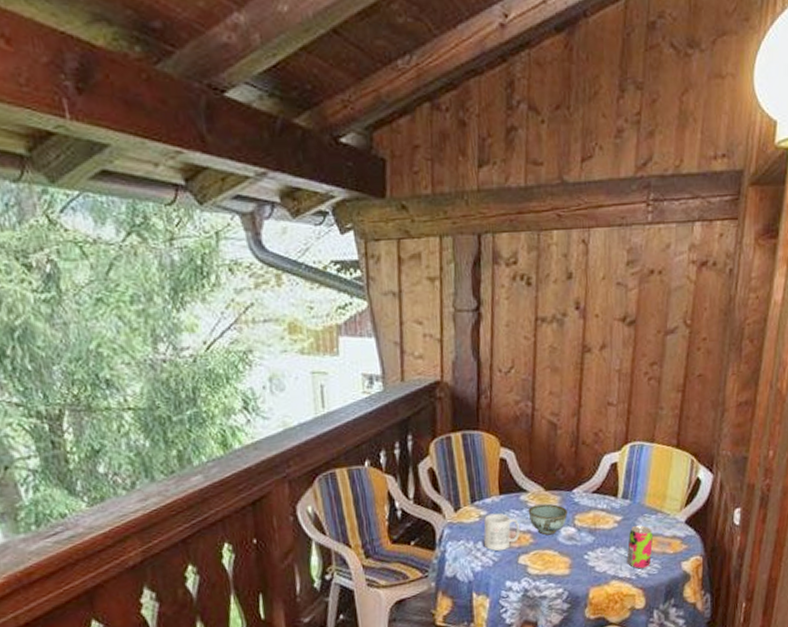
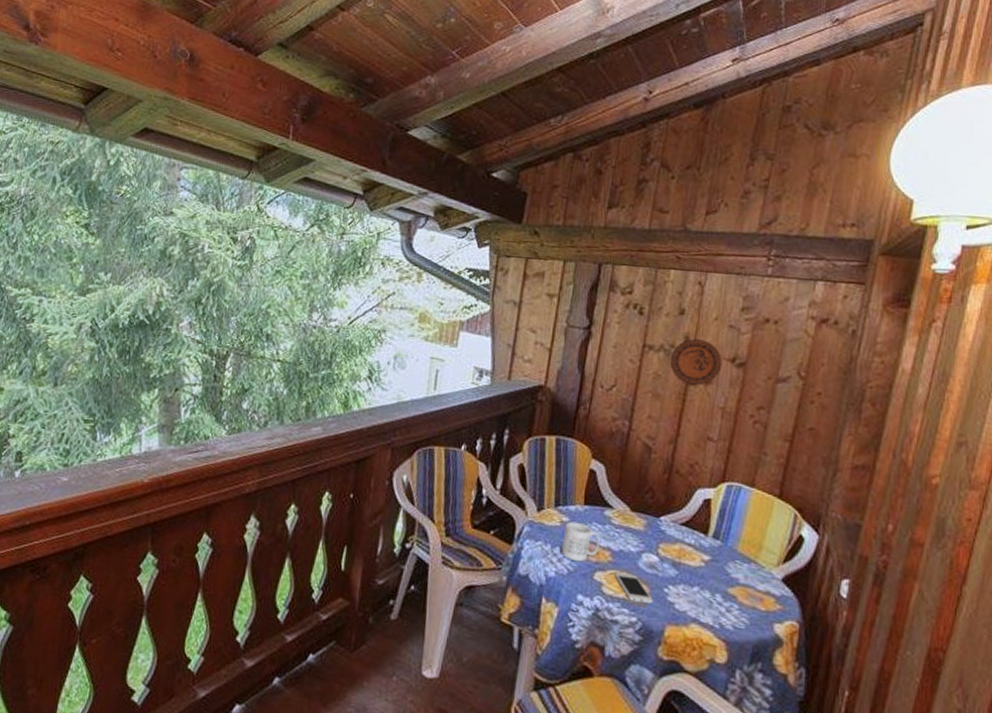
bowl: present [528,503,569,536] -> none [610,523,653,558]
smartphone: none [537,549,575,575] -> present [614,572,653,603]
decorative plate: none [563,303,614,353] -> present [670,339,723,386]
beverage can: present [627,525,654,569] -> none [710,570,744,620]

